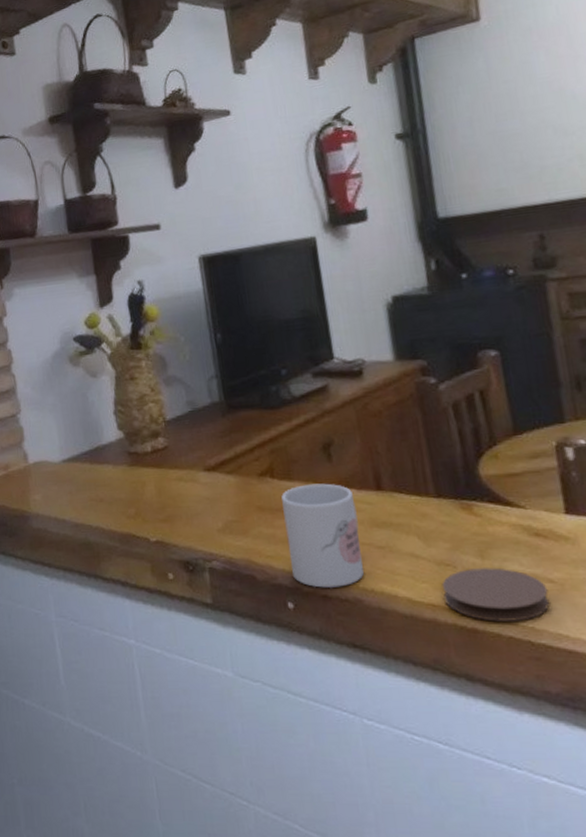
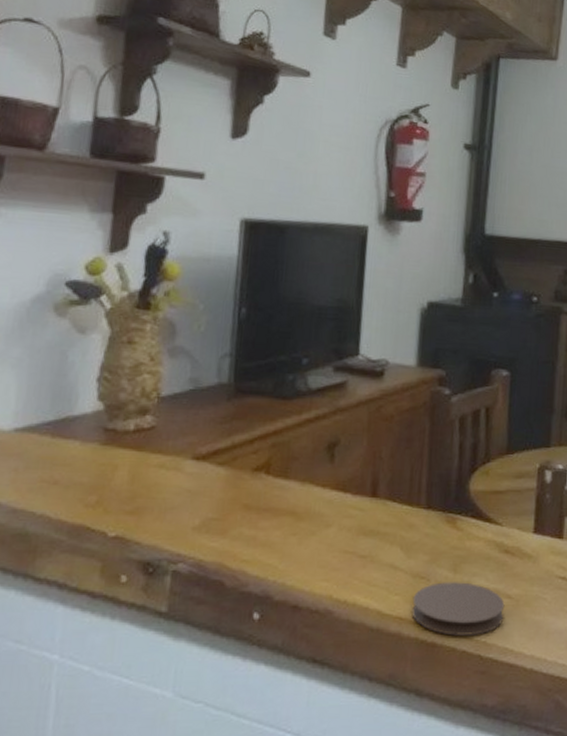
mug: present [281,483,364,588] -> none [265,484,348,598]

